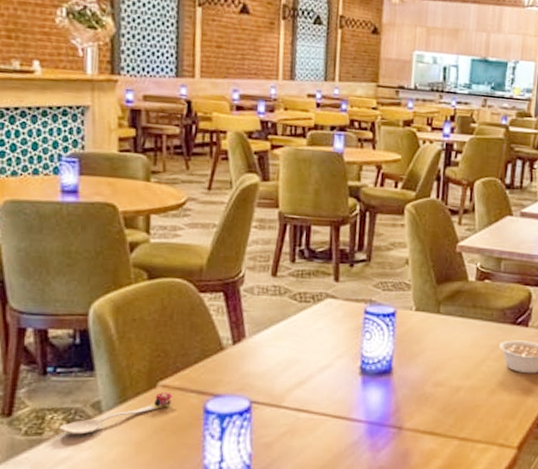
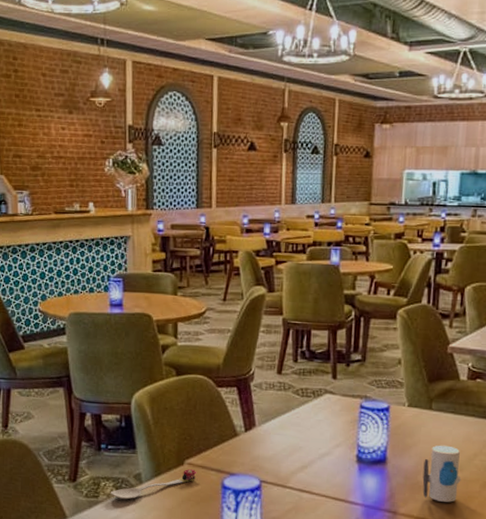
toy: none [429,351,469,413] -> present [422,445,461,503]

